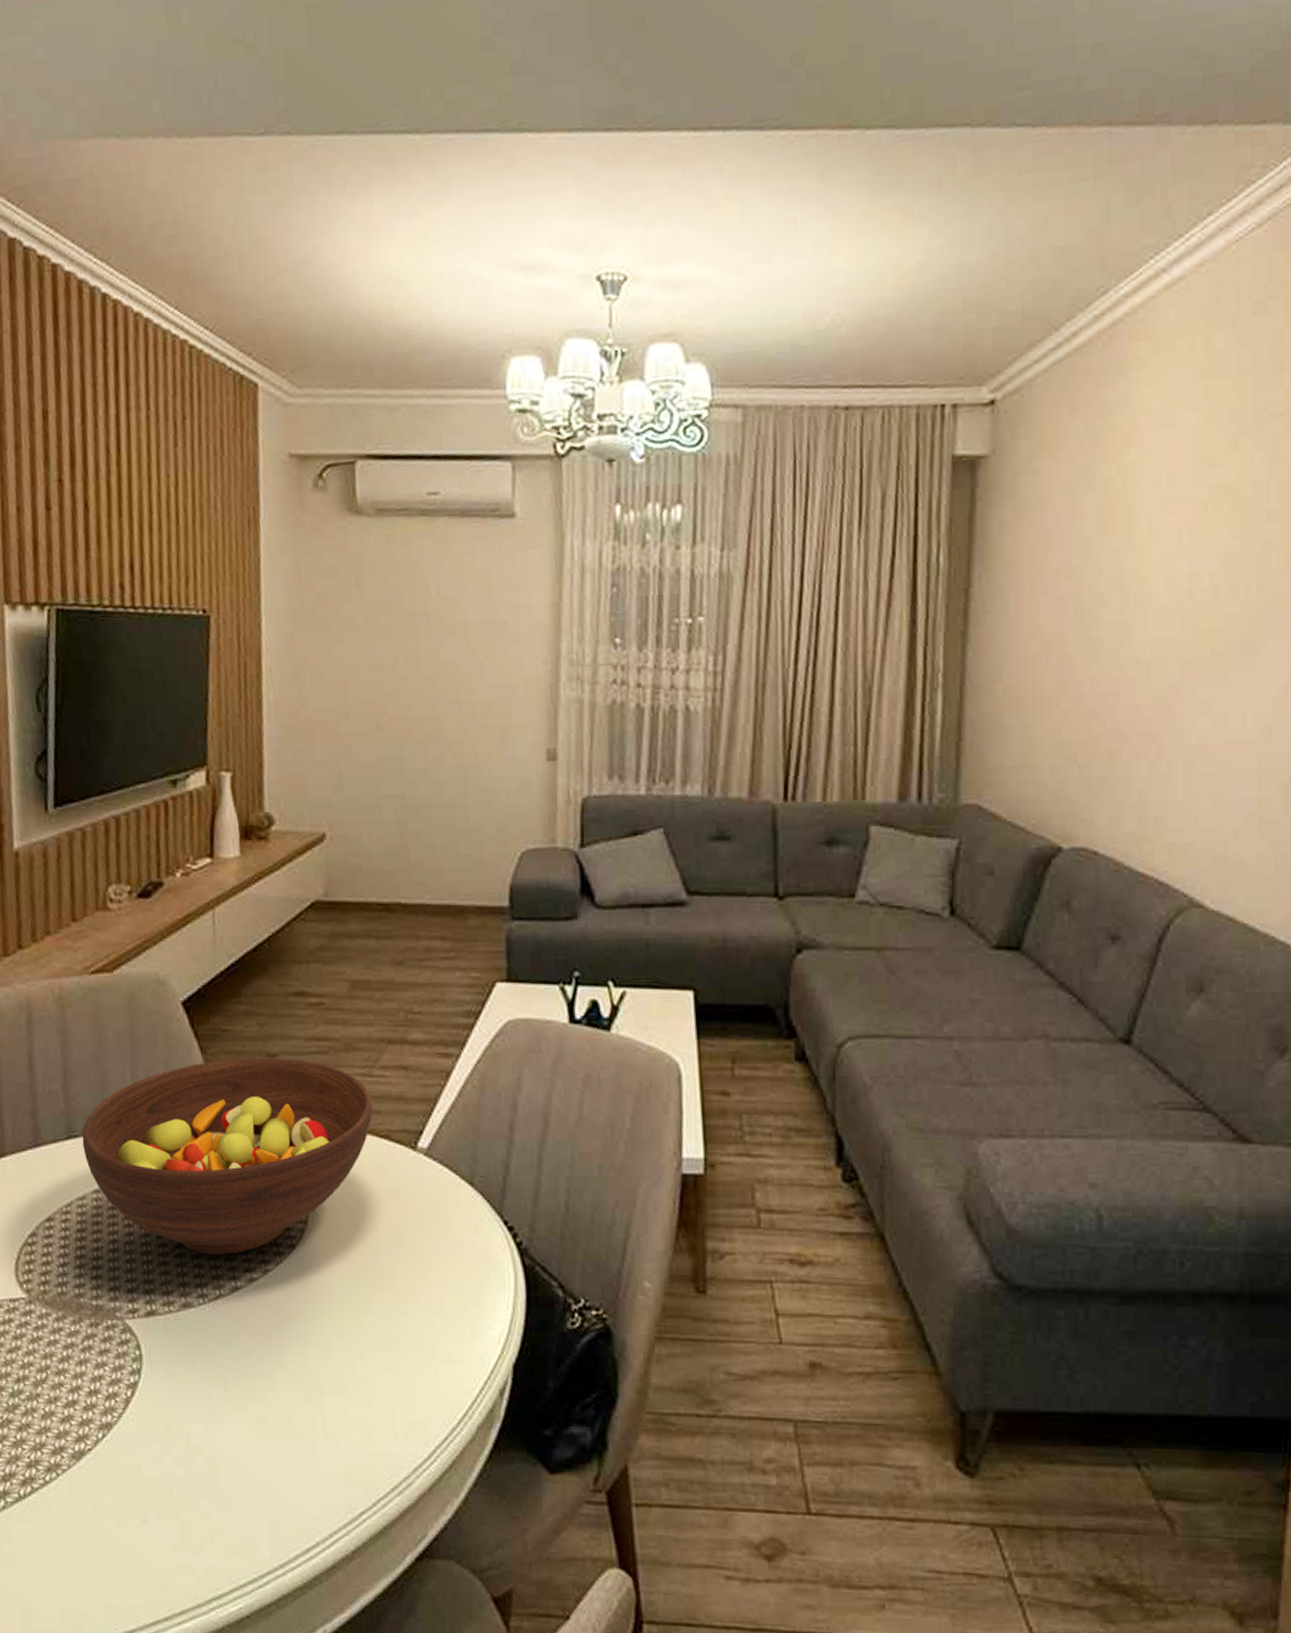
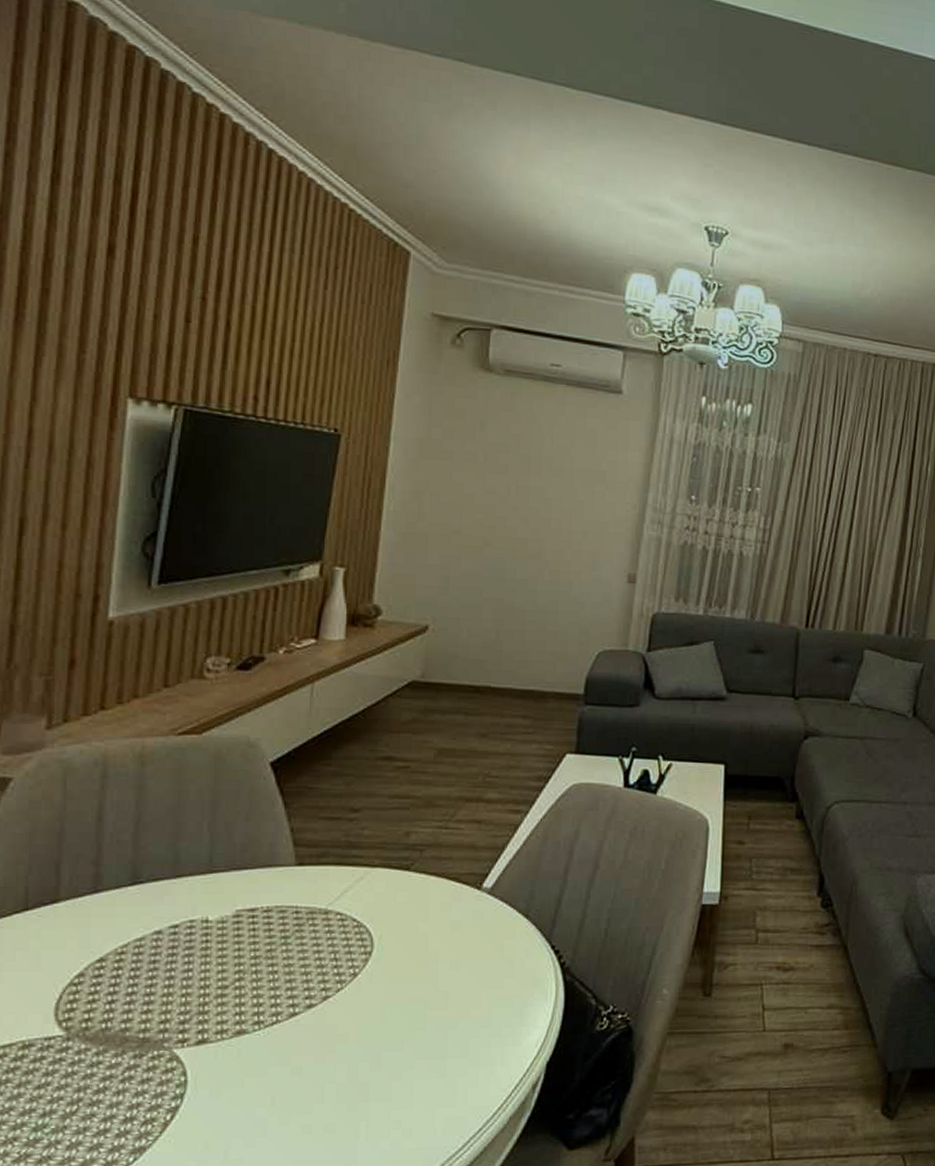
fruit bowl: present [82,1058,373,1255] -> none [148,812,445,986]

